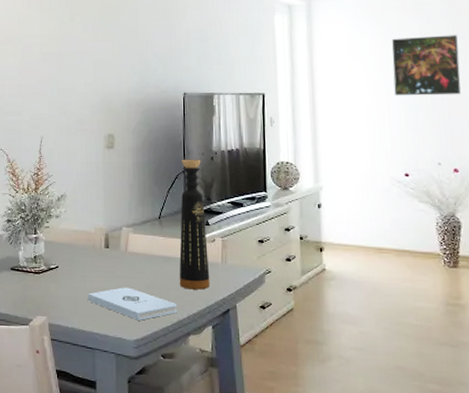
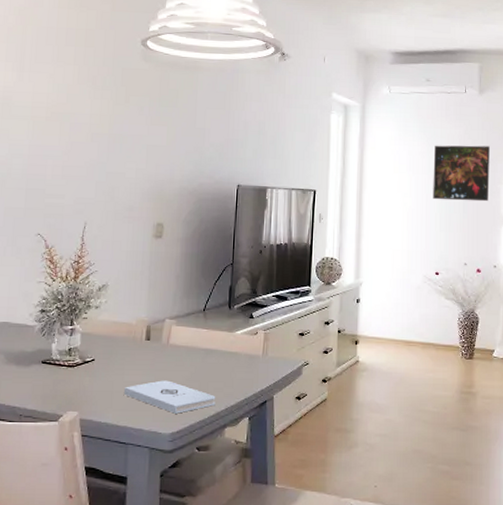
bottle: present [179,159,210,290] -> none [219,251,250,382]

